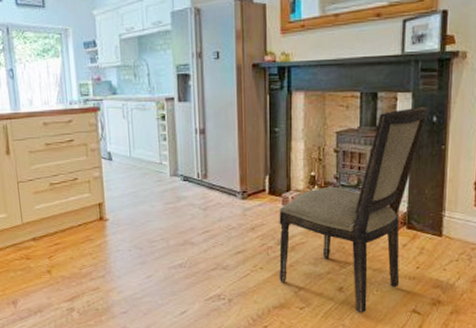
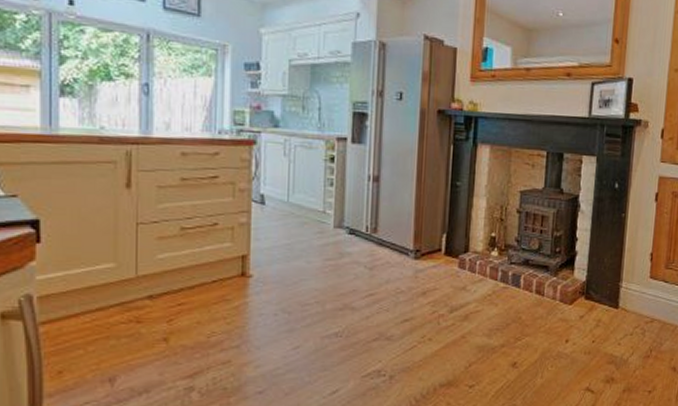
dining chair: present [279,106,429,313] -> none [449,171,612,392]

